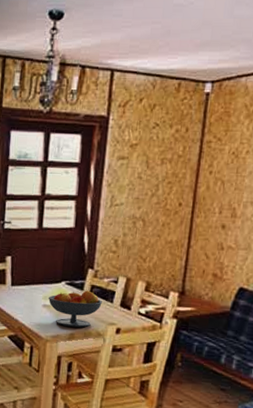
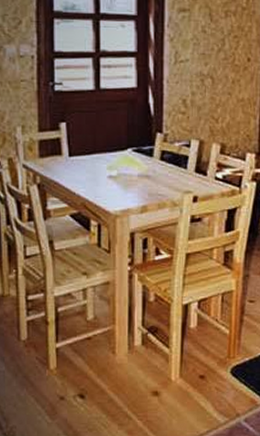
fruit bowl: present [48,290,103,328] -> none [113,157,176,198]

